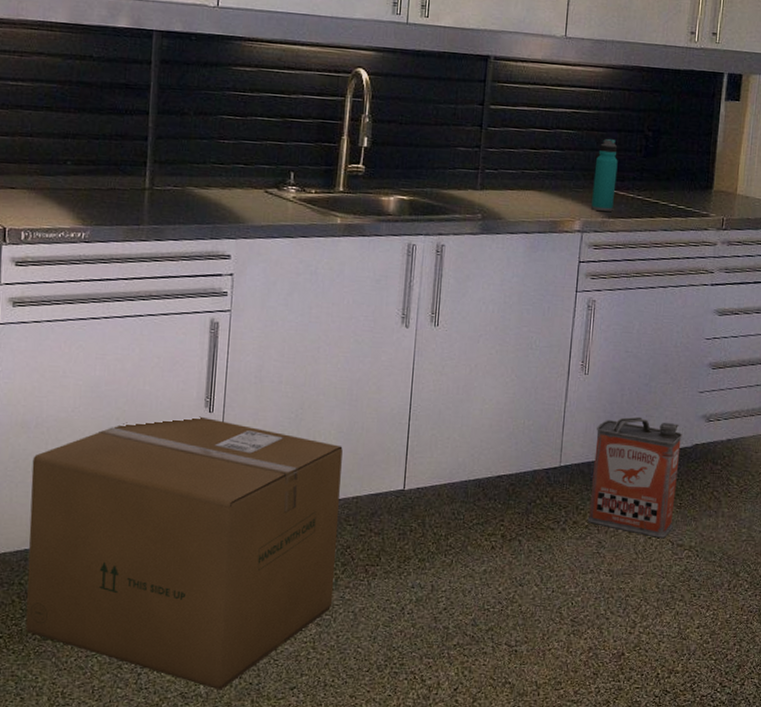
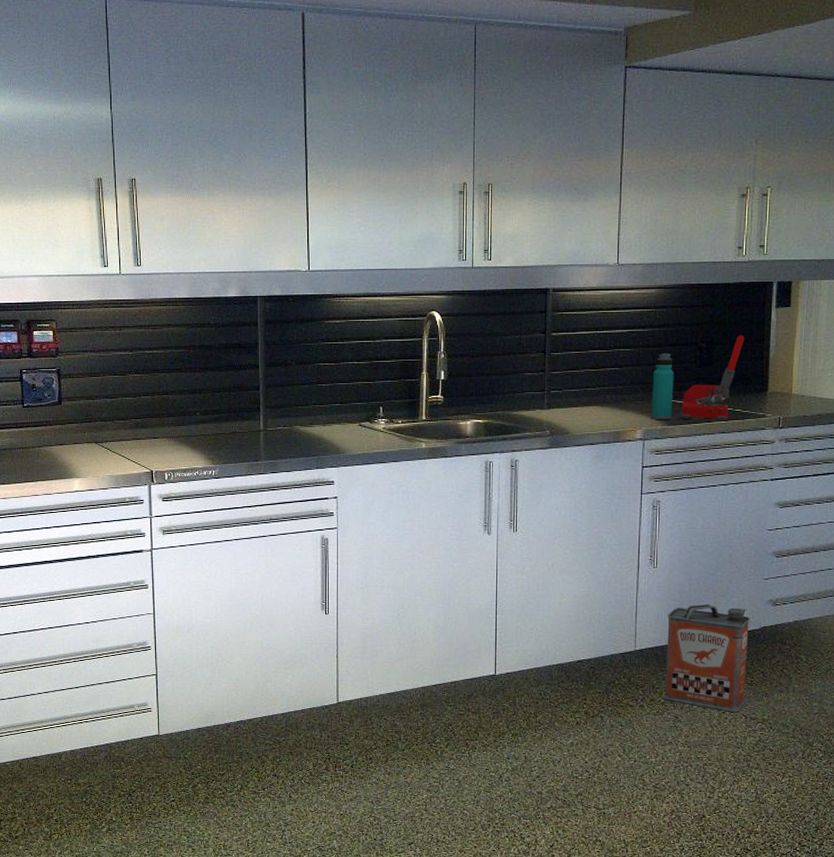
box: present [25,416,343,690] -> none [187,618,440,845]
clamp: none [620,126,692,218] -> present [679,335,745,421]

